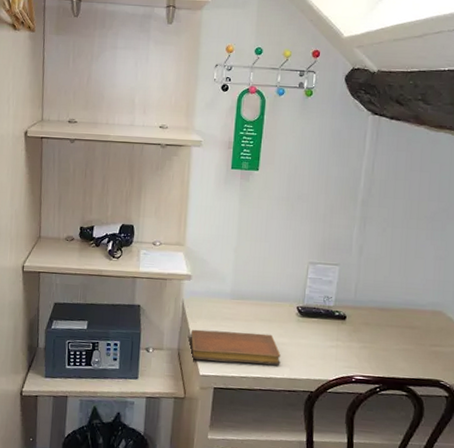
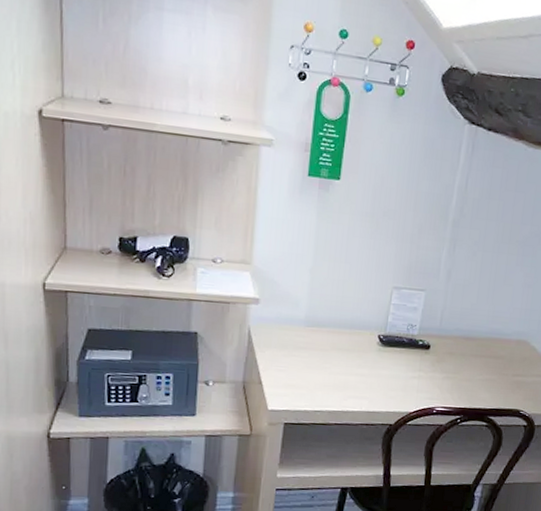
notebook: present [190,329,281,365] -> none [257,359,359,398]

